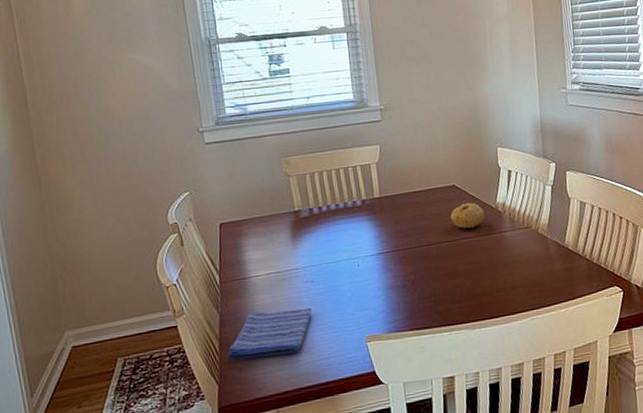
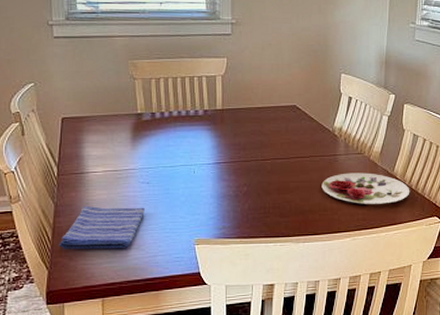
fruit: present [450,202,485,229] -> none [288,124,321,148]
plate: none [491,247,585,281] -> present [321,173,410,204]

